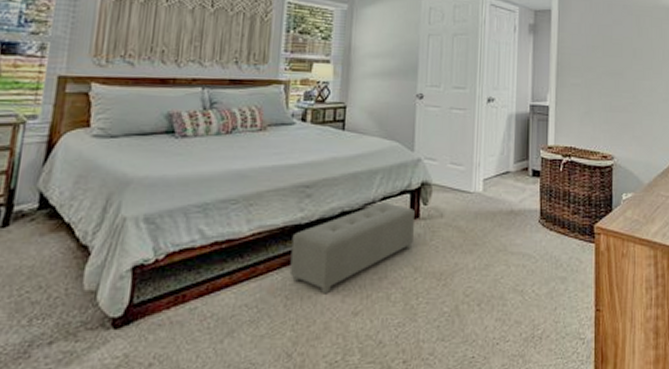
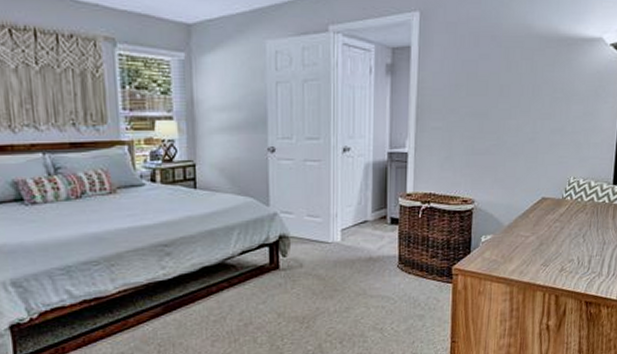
ottoman: present [289,202,415,294] -> none [157,256,275,341]

